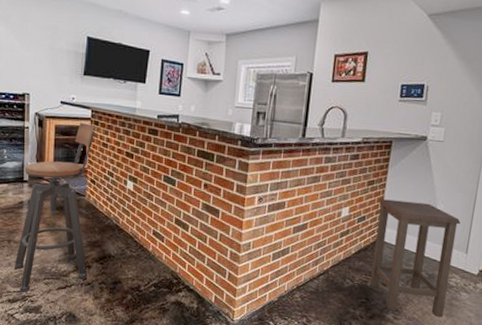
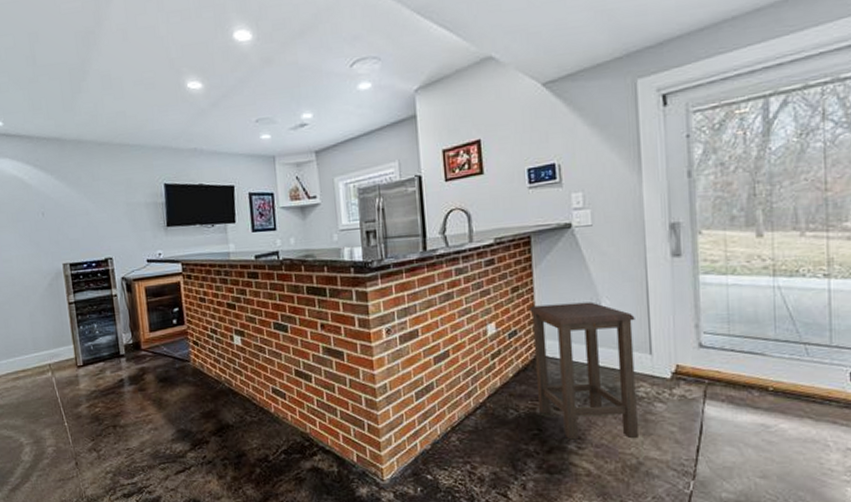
bar stool: present [14,122,95,292] -> none [119,278,207,483]

